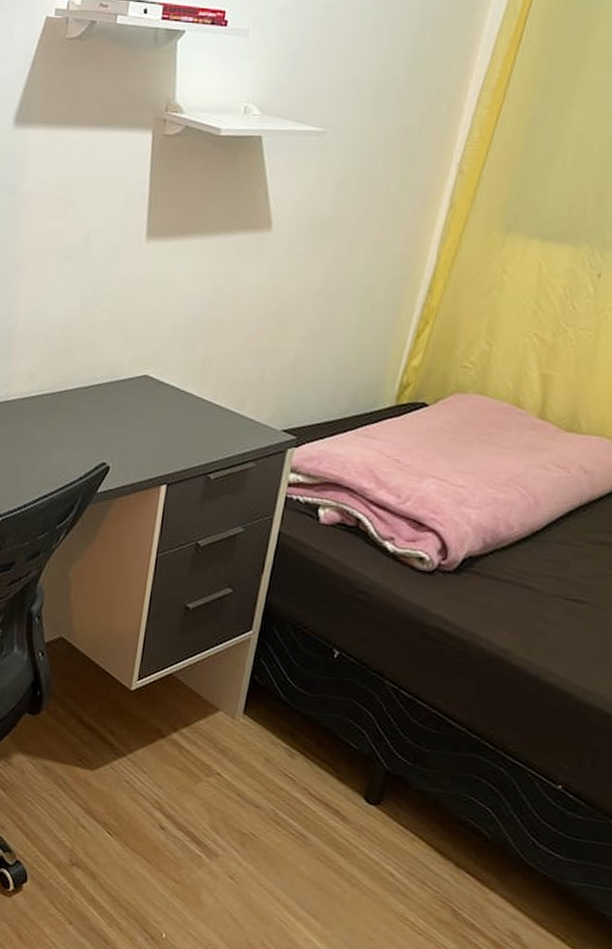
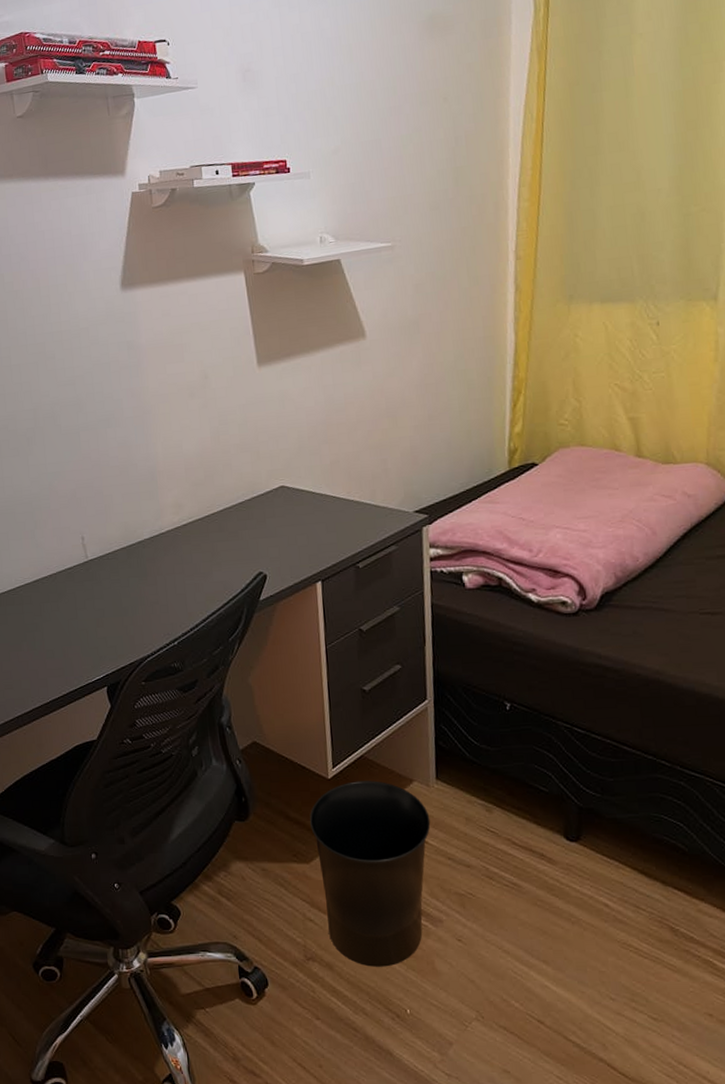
waste bin: none [99,698,229,889] -> present [310,781,431,967]

